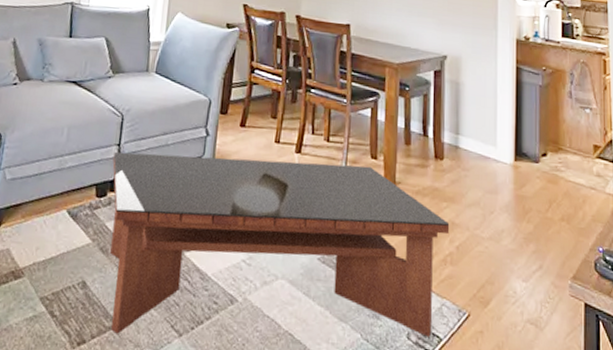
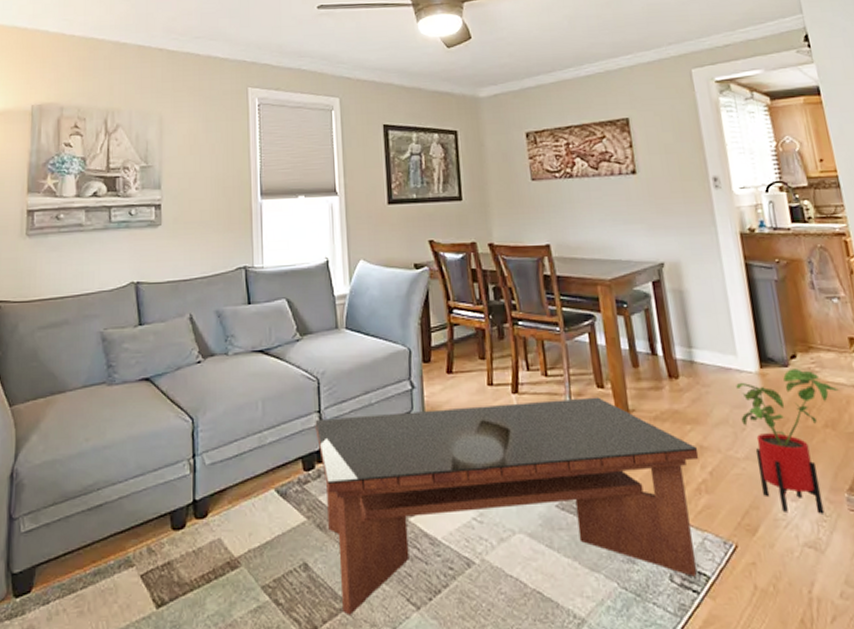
house plant: none [491,165,578,296] -> present [736,368,839,514]

